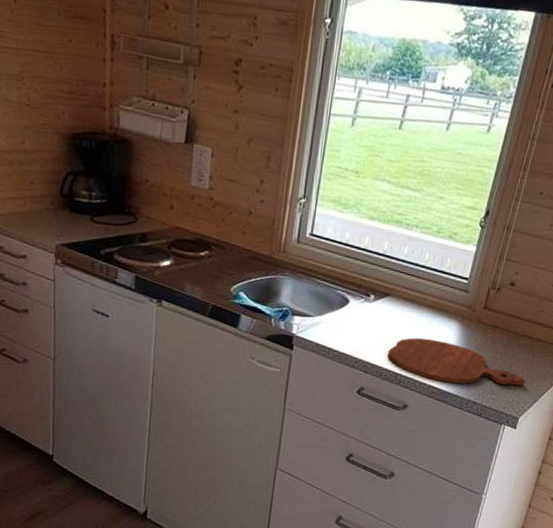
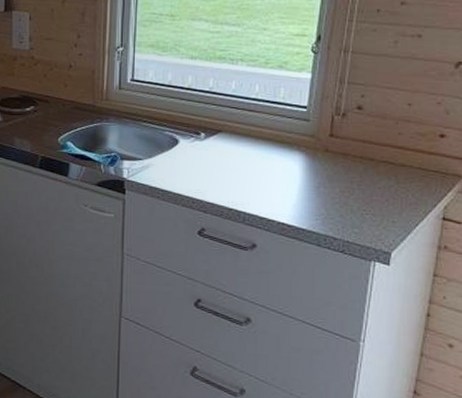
cutting board: present [387,337,525,386] -> none [227,172,392,219]

